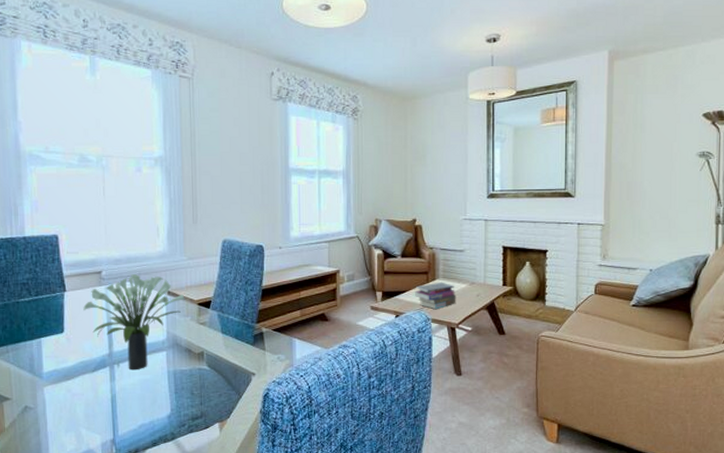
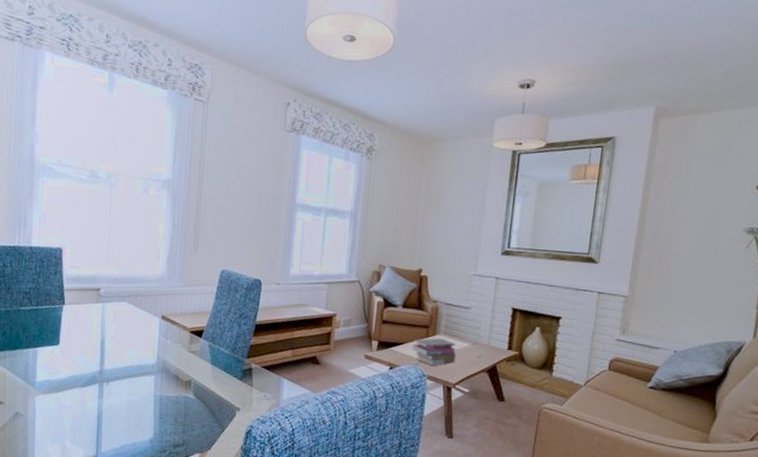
flower arrangement: present [83,274,185,369] -> none [79,295,179,390]

